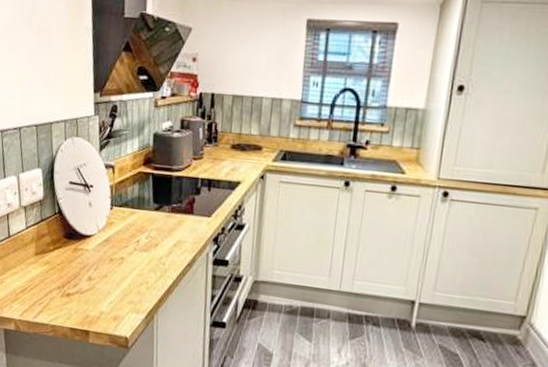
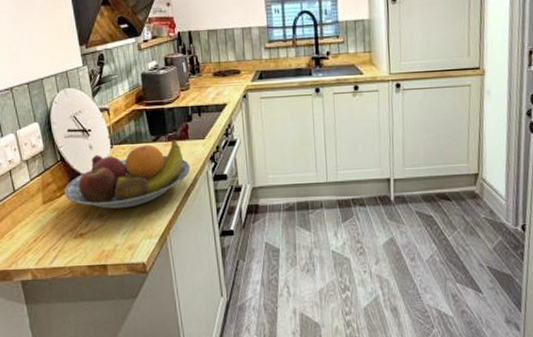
fruit bowl: none [57,212,191,277] -> present [64,139,191,209]

